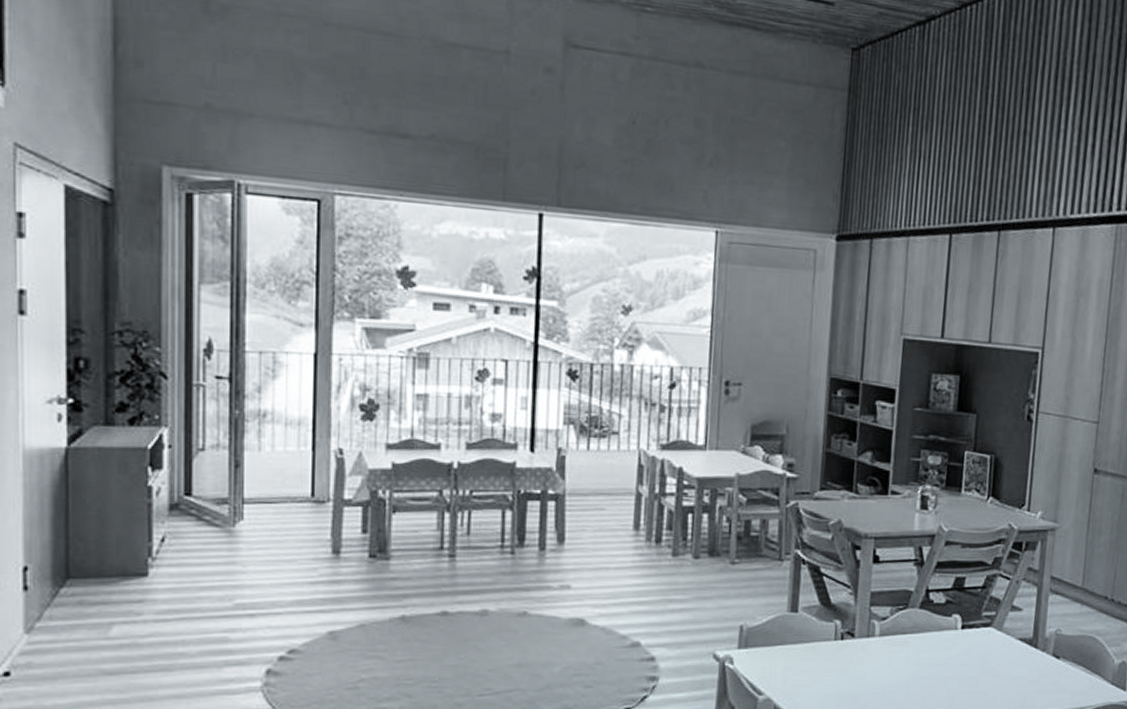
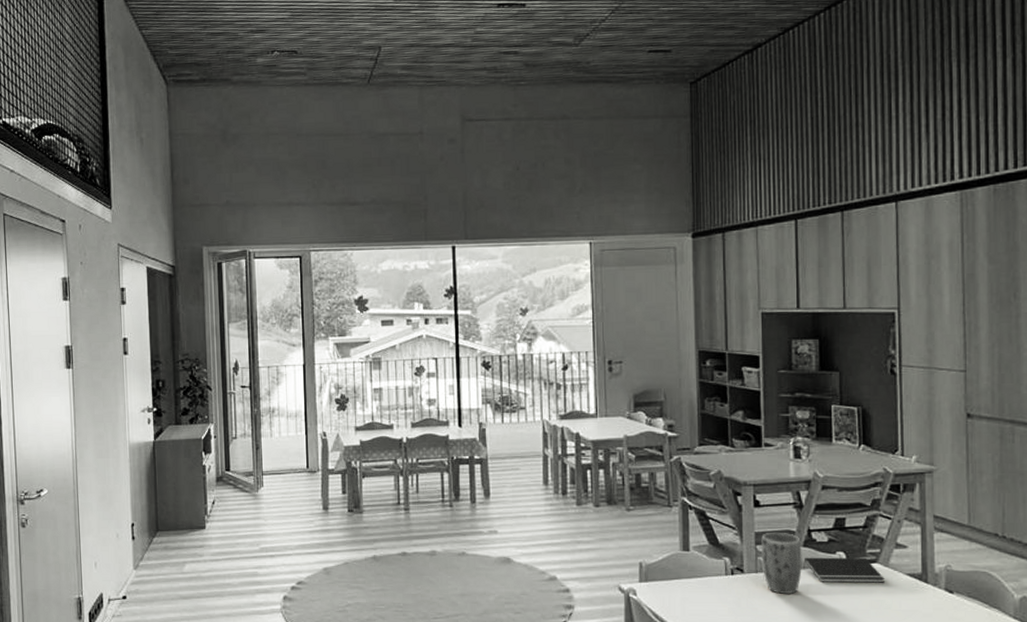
plant pot: none [874,591,918,661] -> present [761,532,802,594]
notepad: none [917,620,997,648] -> present [803,557,884,583]

